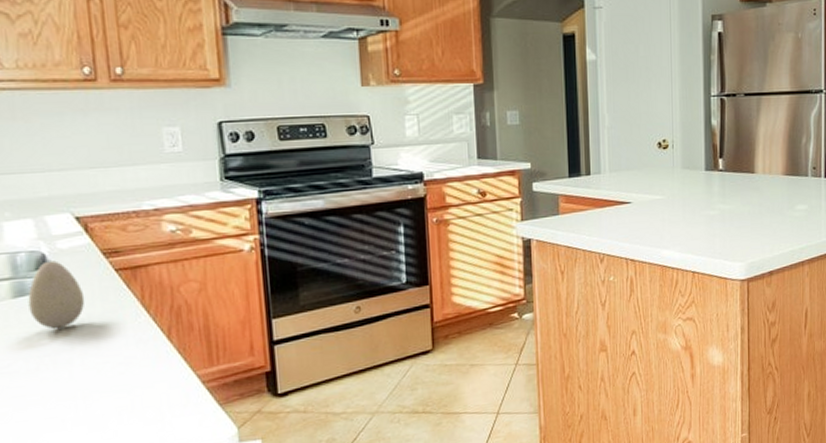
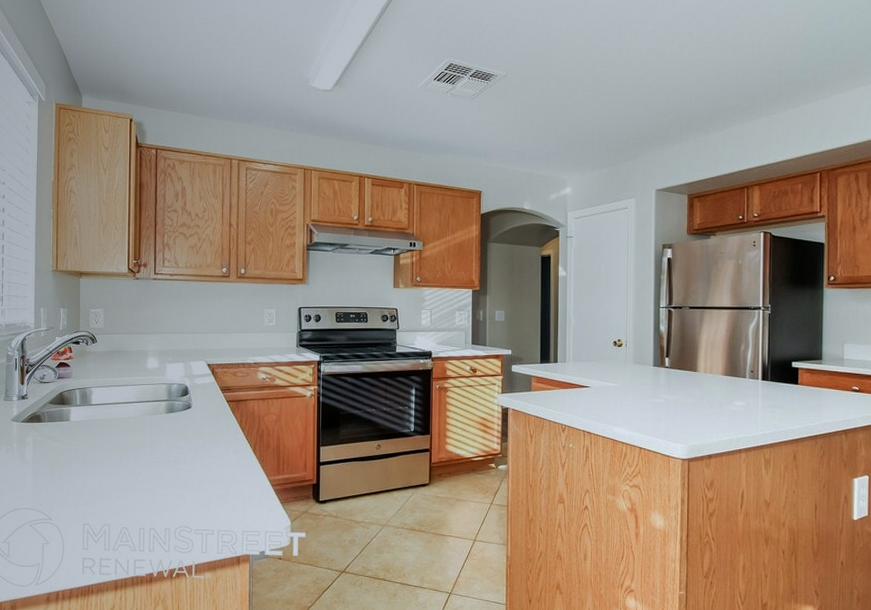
decorative egg: present [28,260,85,330] -> none [175,391,207,437]

